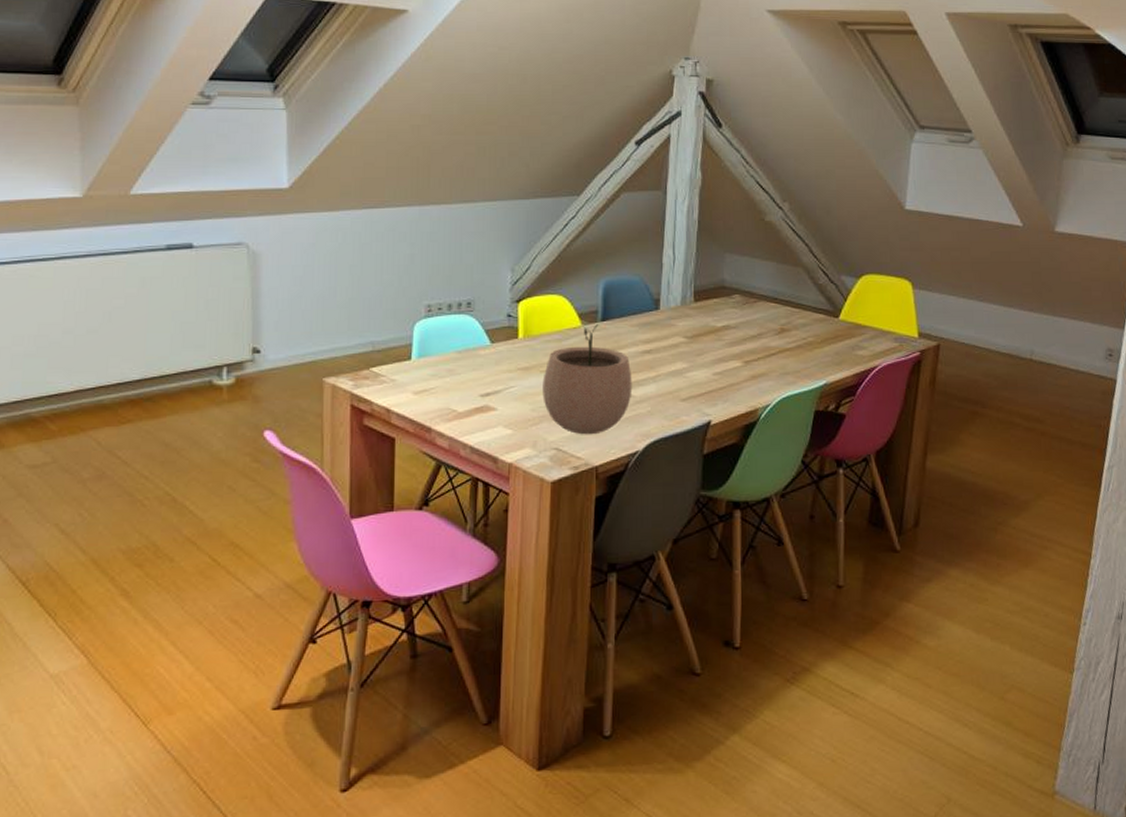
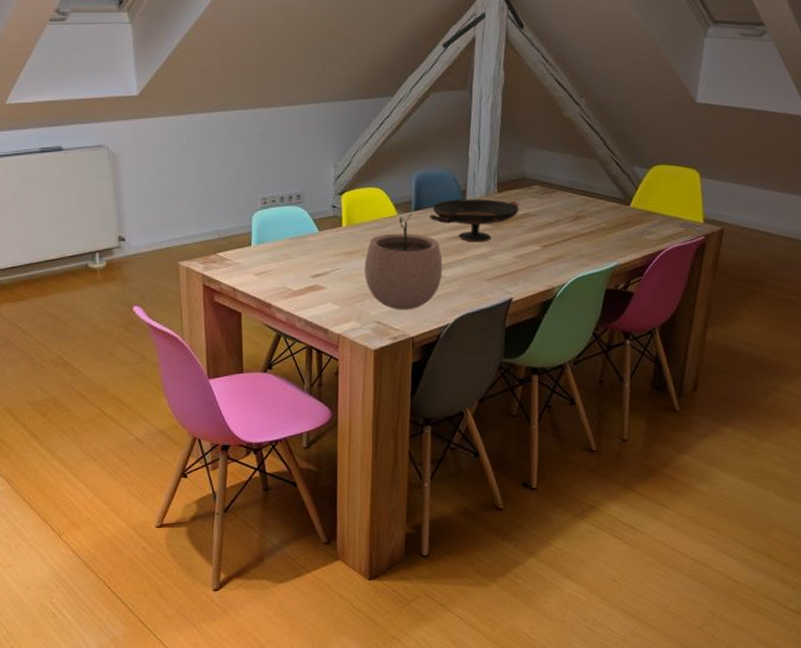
decorative bowl: none [618,308,718,357] -> present [430,199,519,242]

